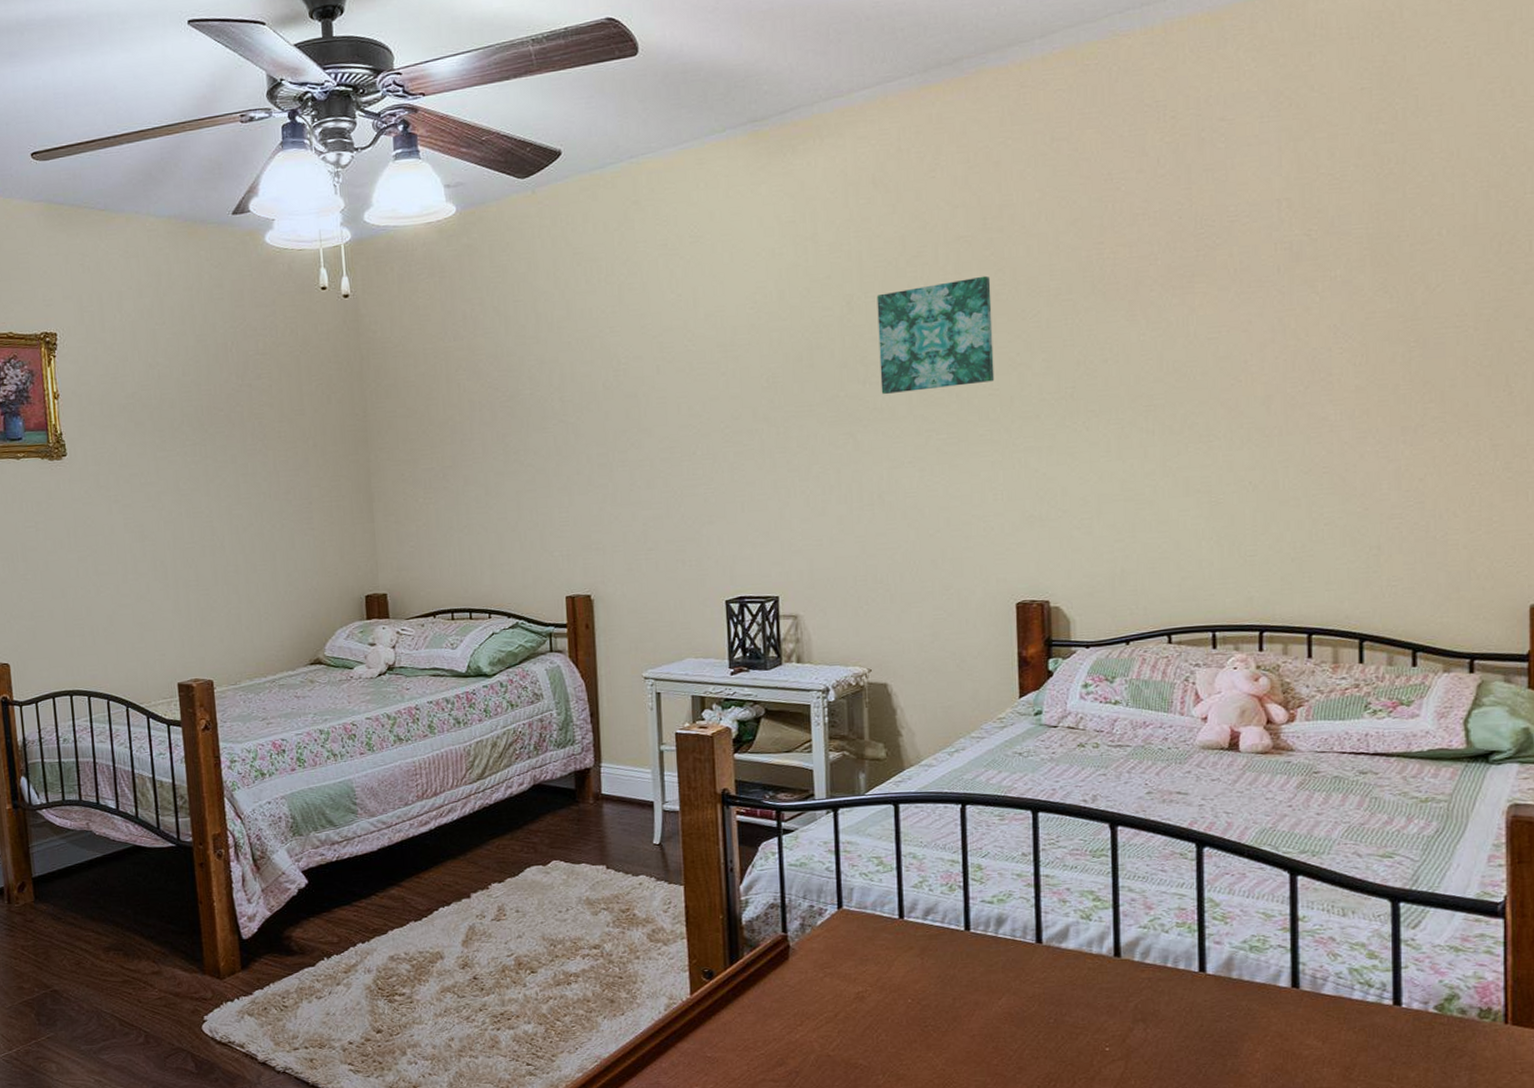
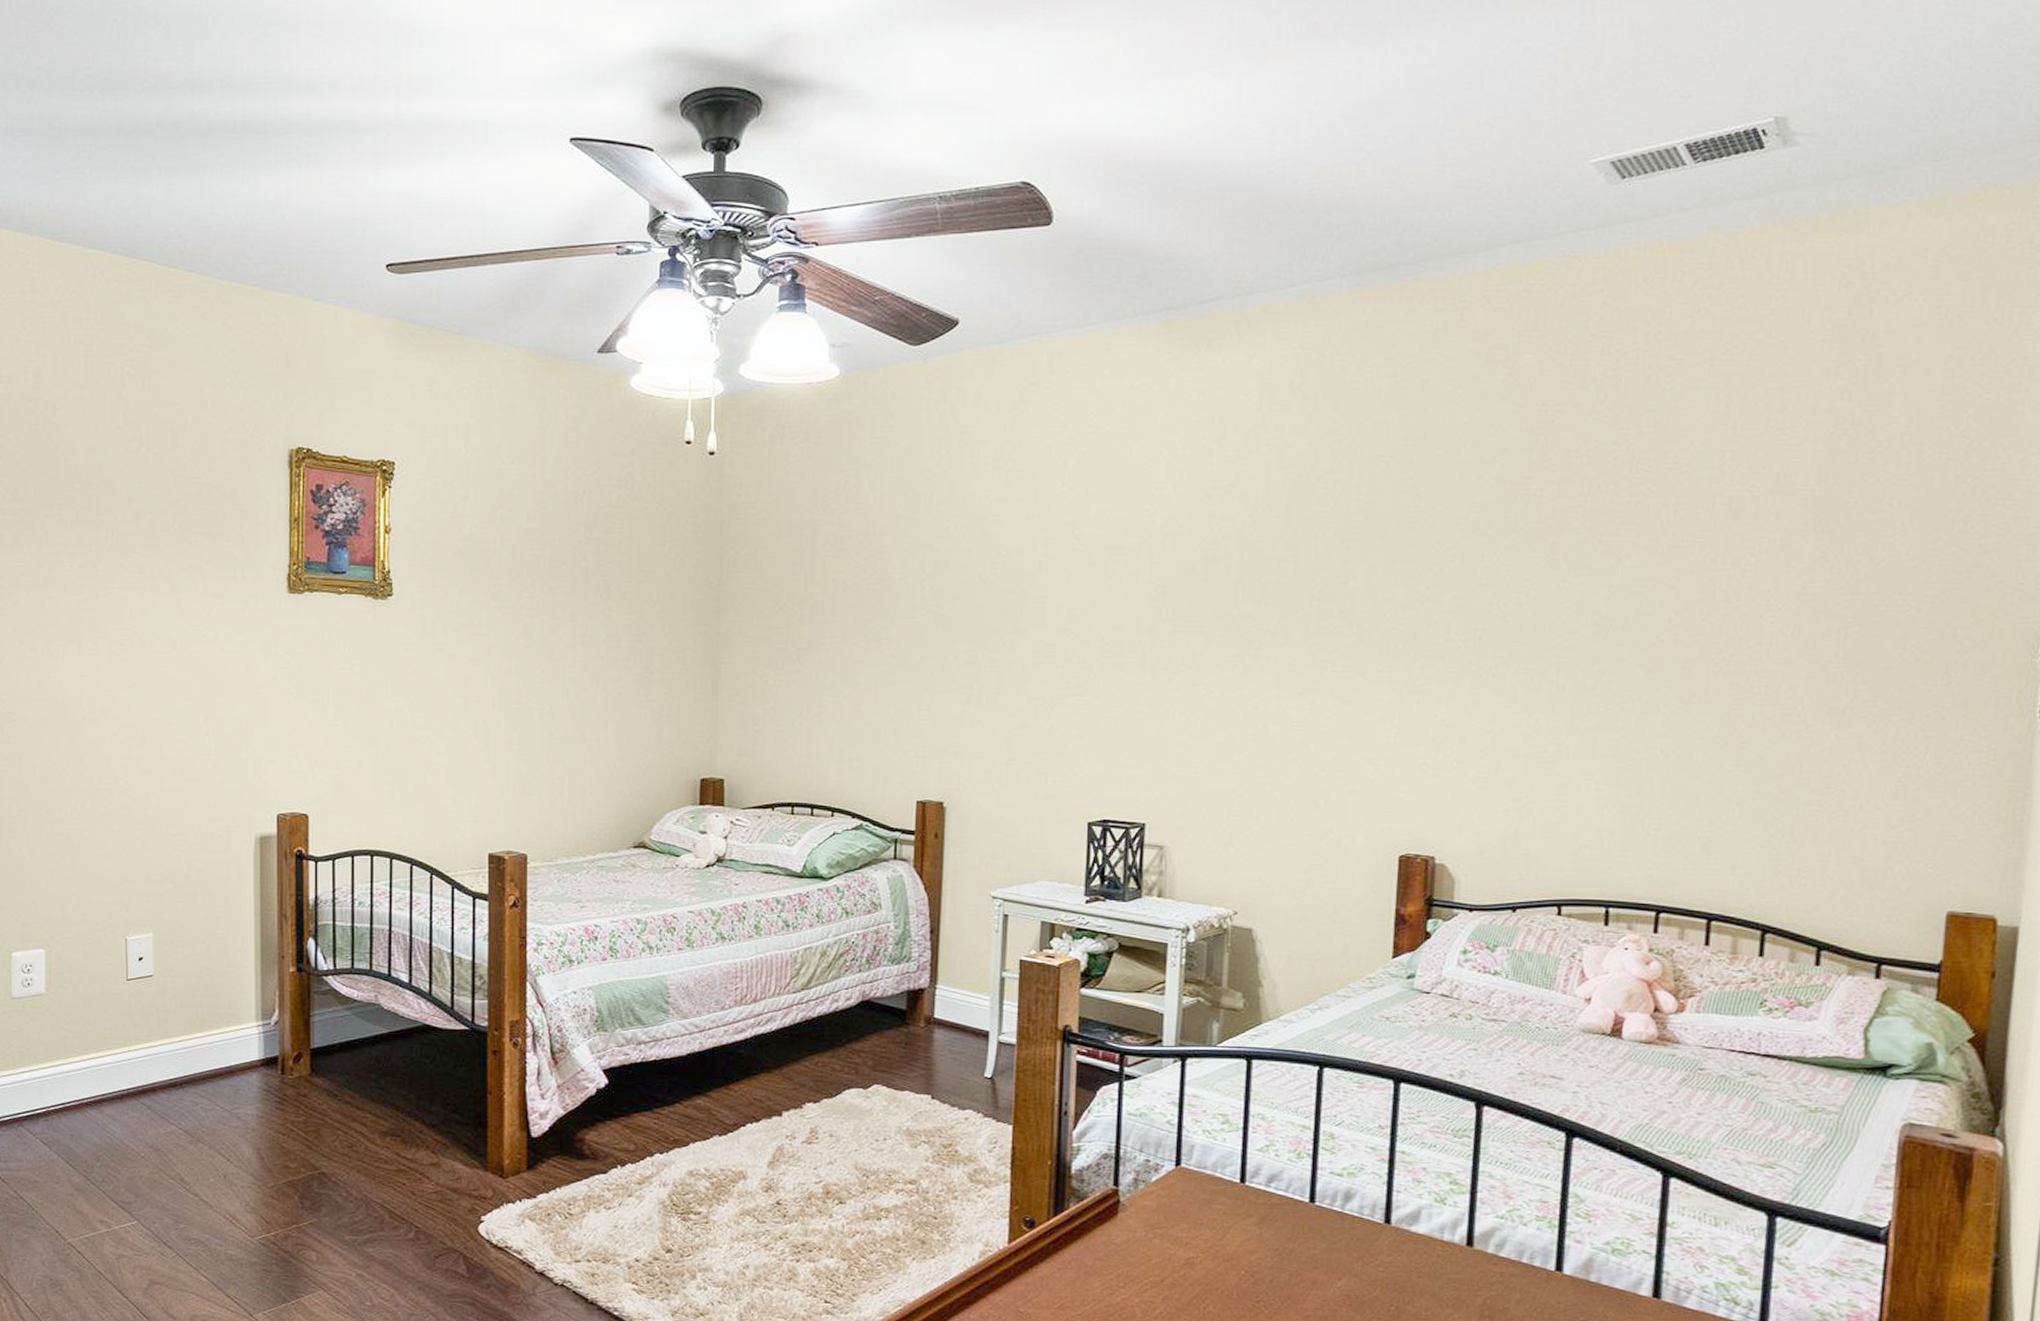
wall art: present [876,275,995,394] -> none [1277,500,1406,617]

